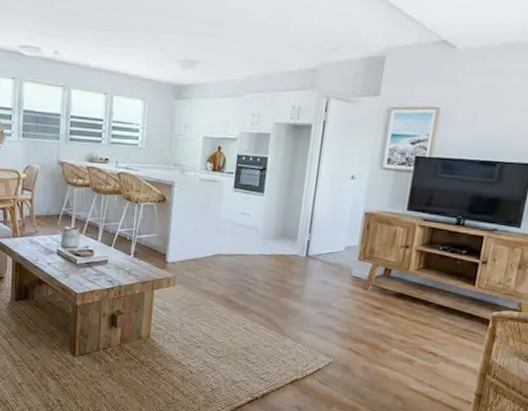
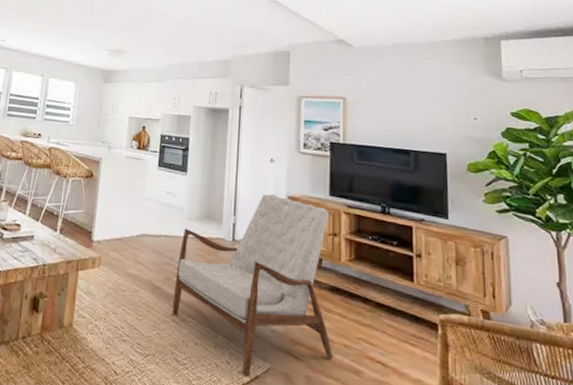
armchair: none [244,211,404,370] -> present [172,194,334,377]

